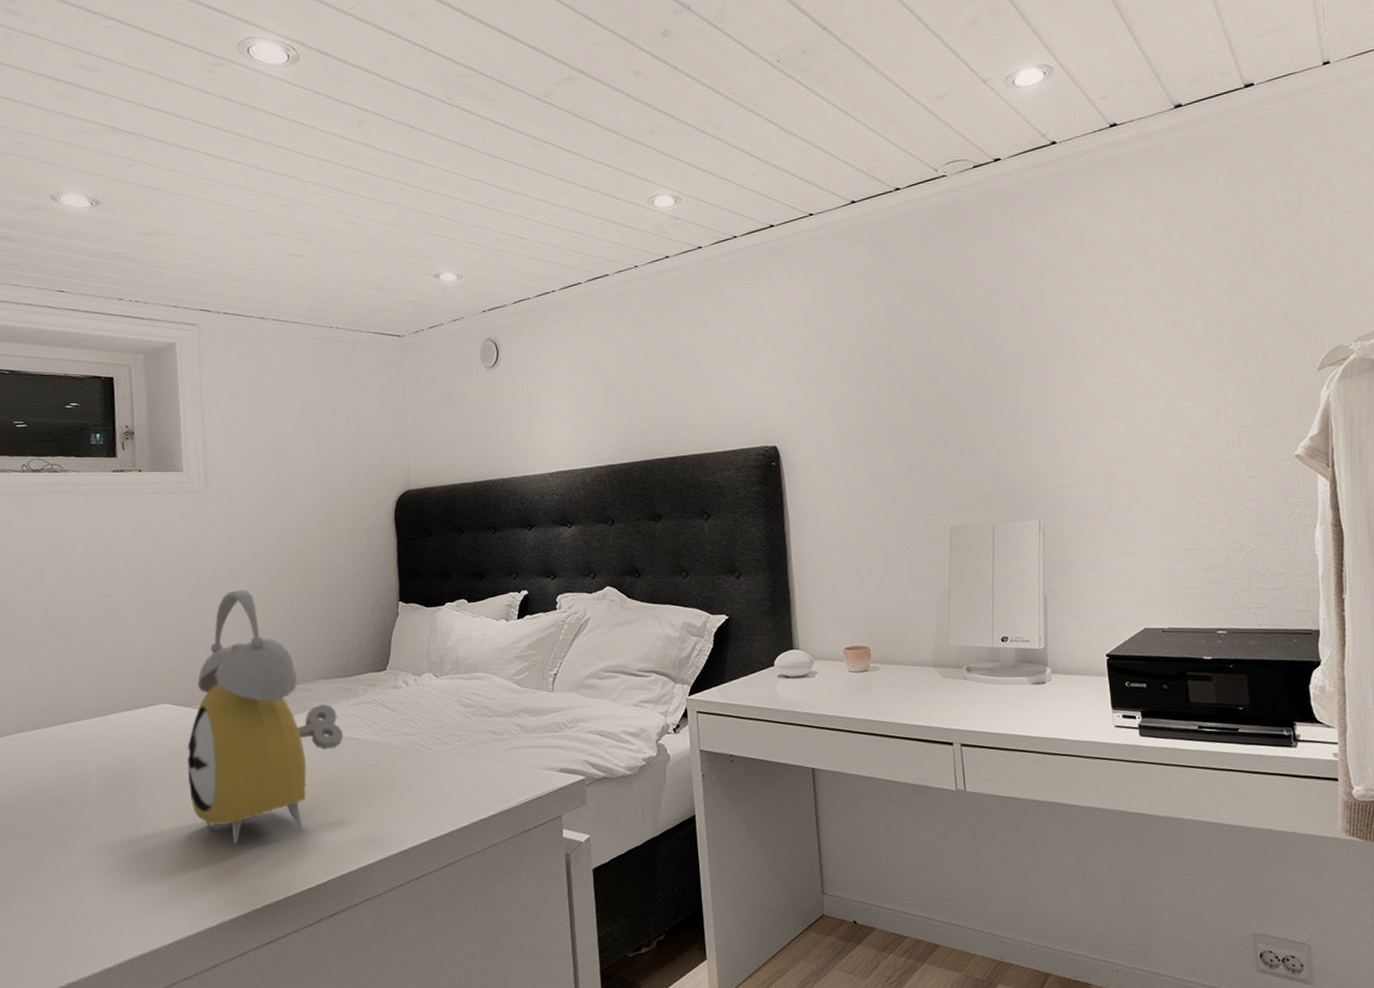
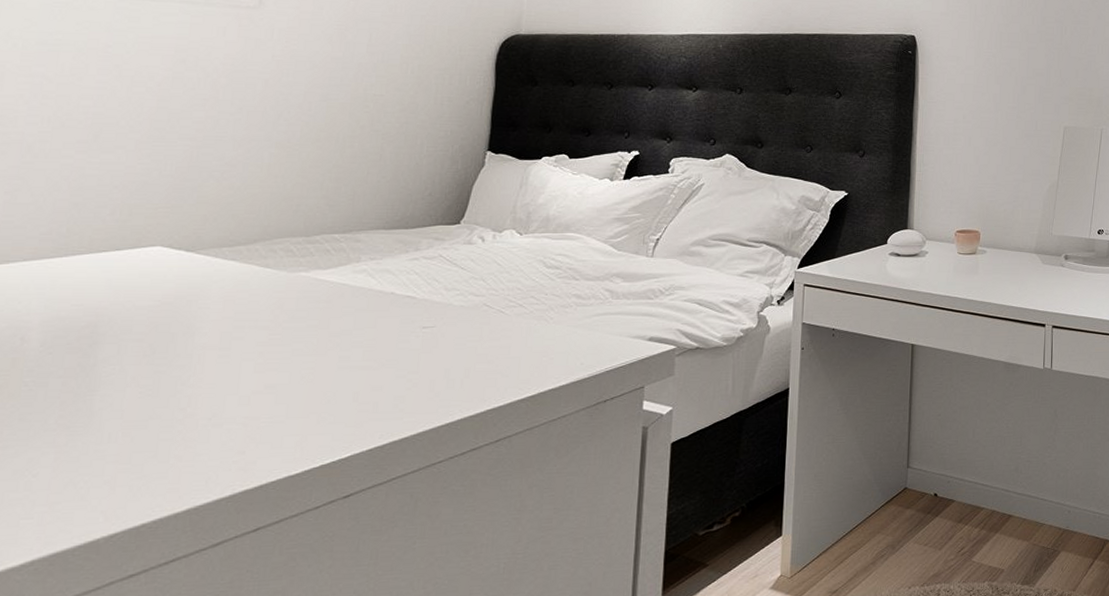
alarm clock: present [187,590,343,845] -> none [175,122,394,415]

